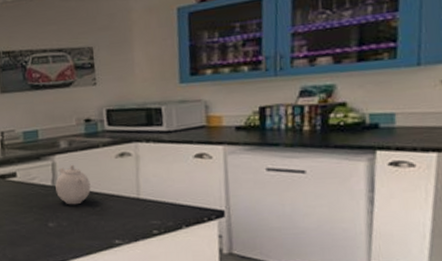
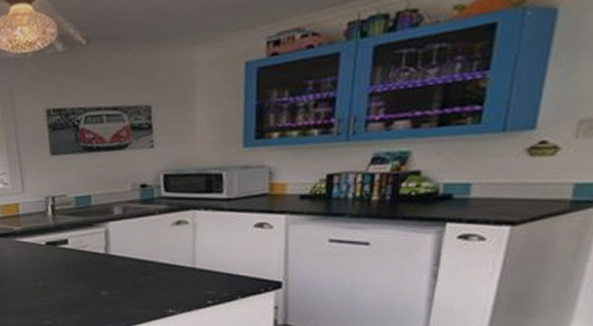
teapot: present [55,164,91,205] -> none [108,232,145,274]

